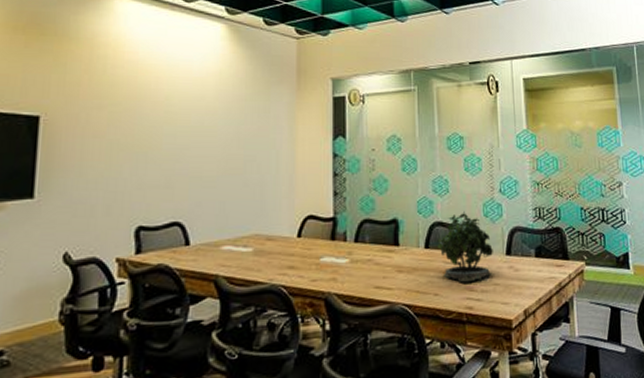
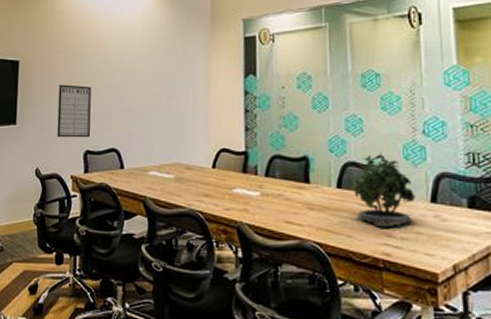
writing board: none [96,147,147,213] -> present [57,84,91,138]

